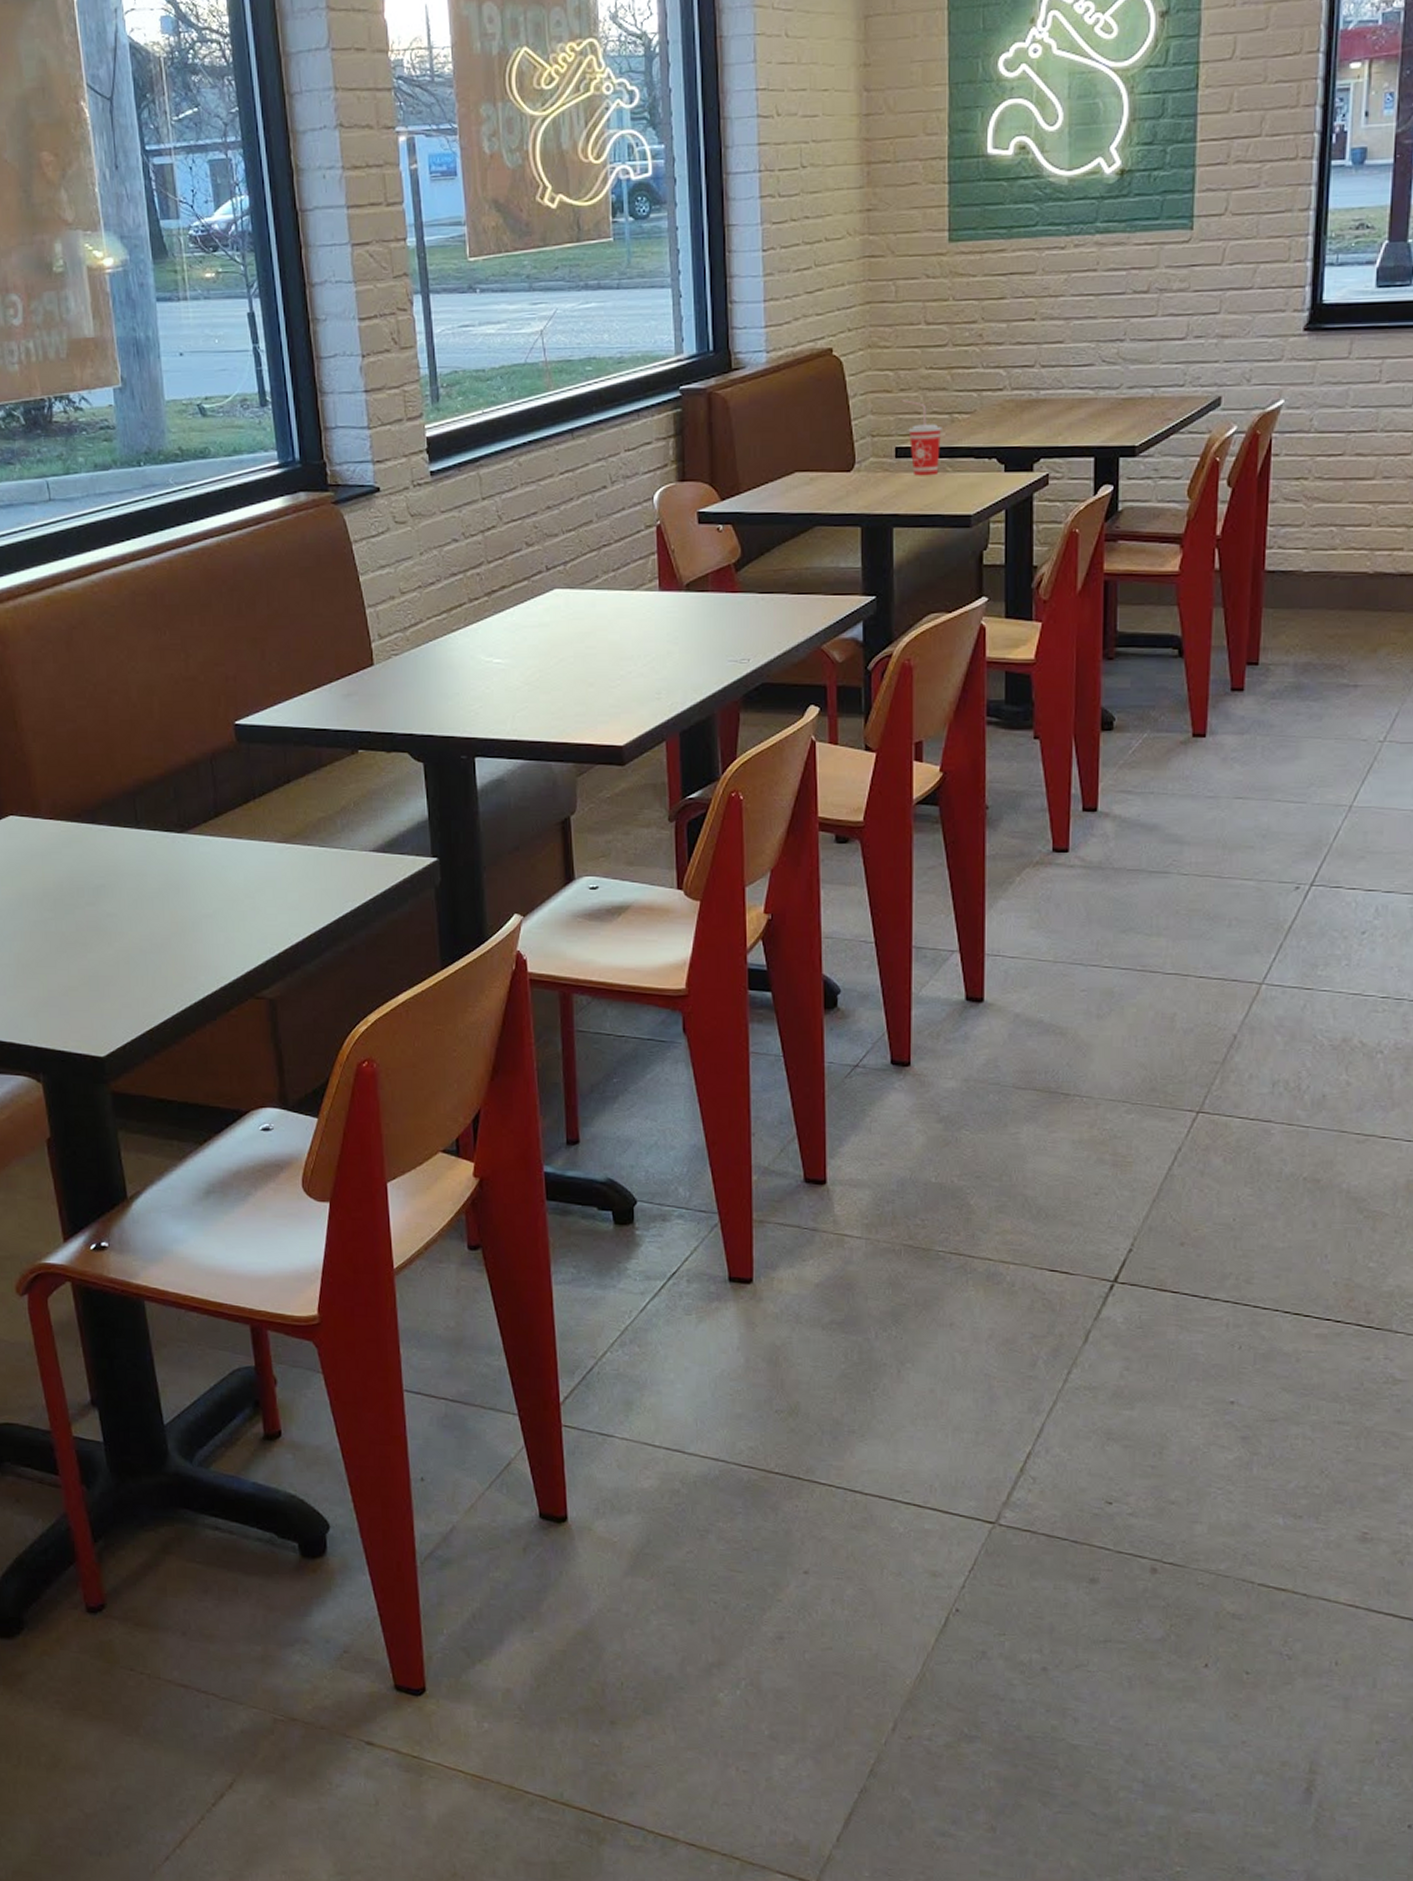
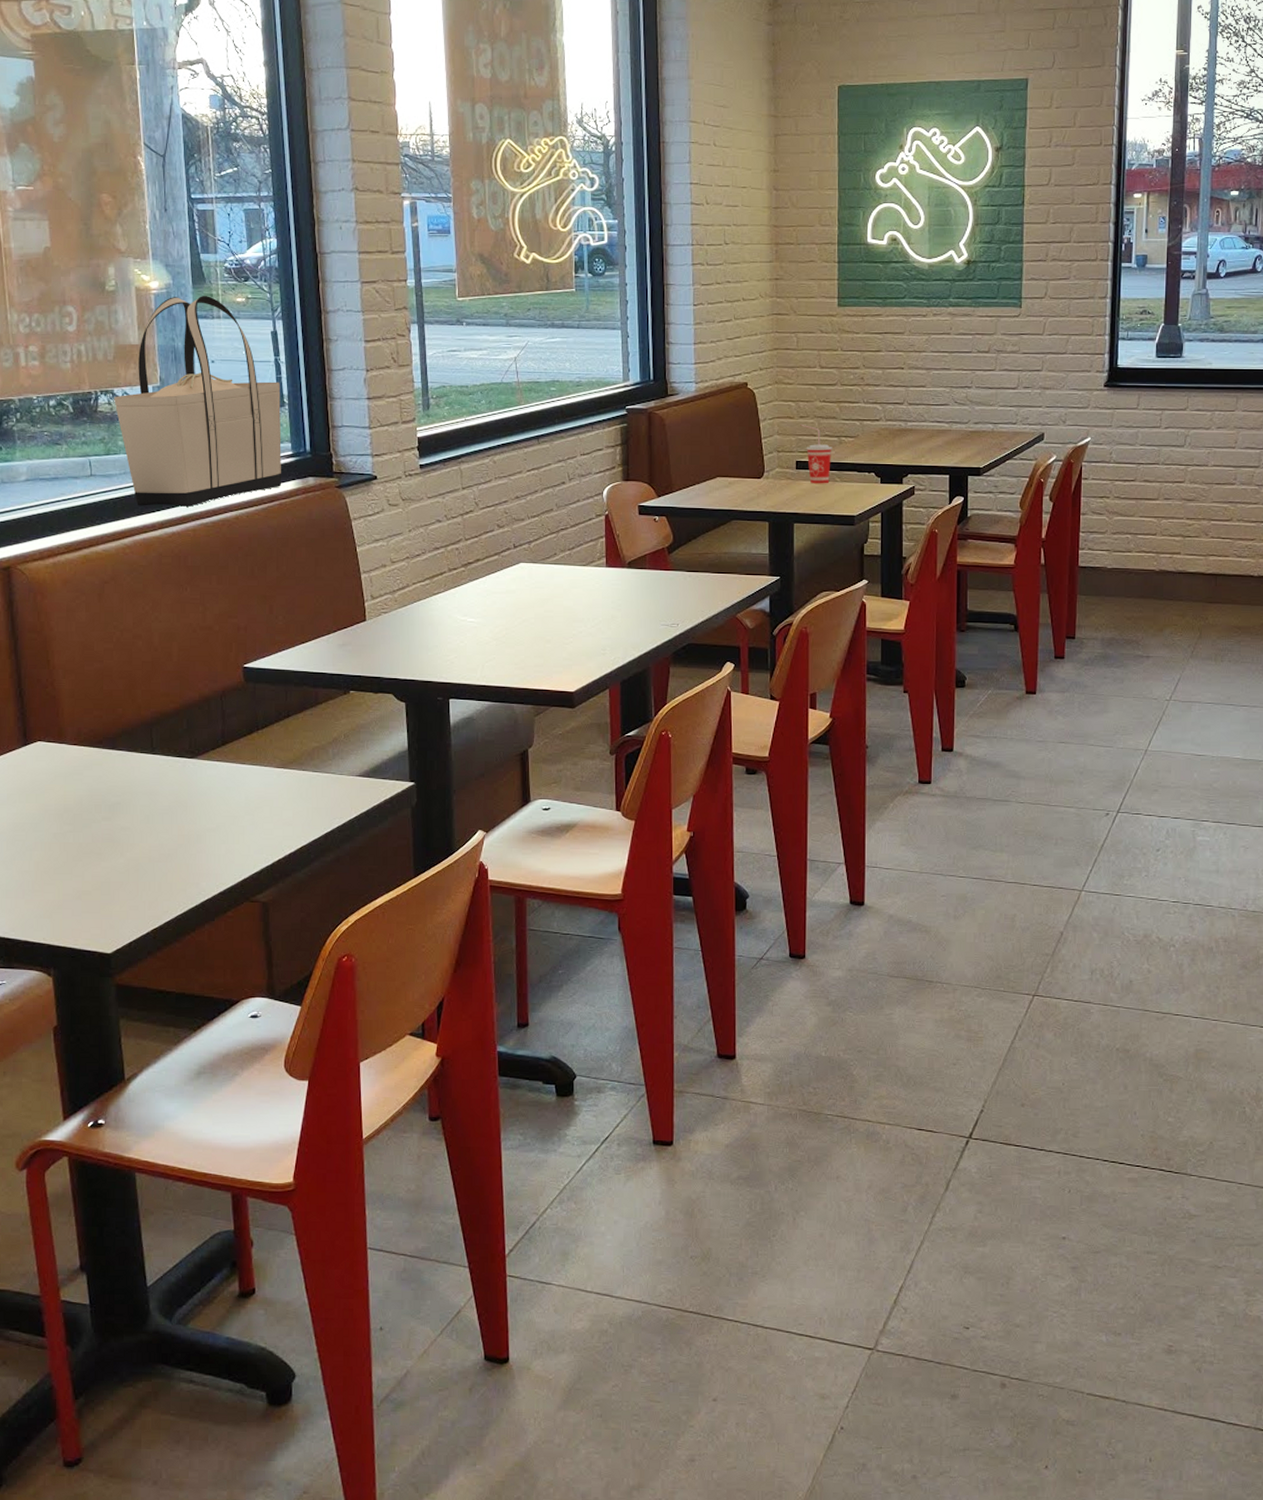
shopping bag: none [70,272,268,535] -> present [114,296,281,507]

